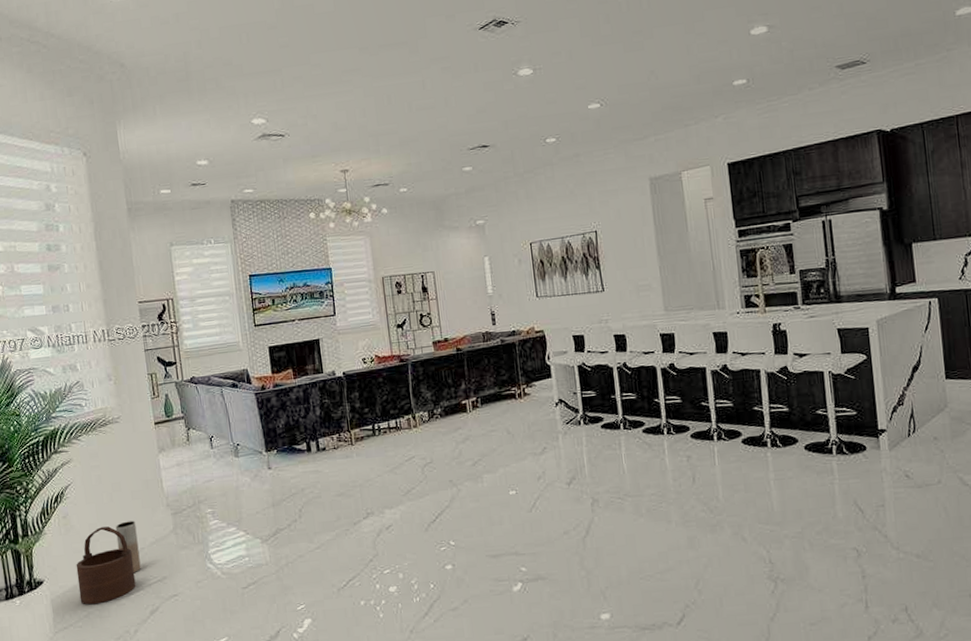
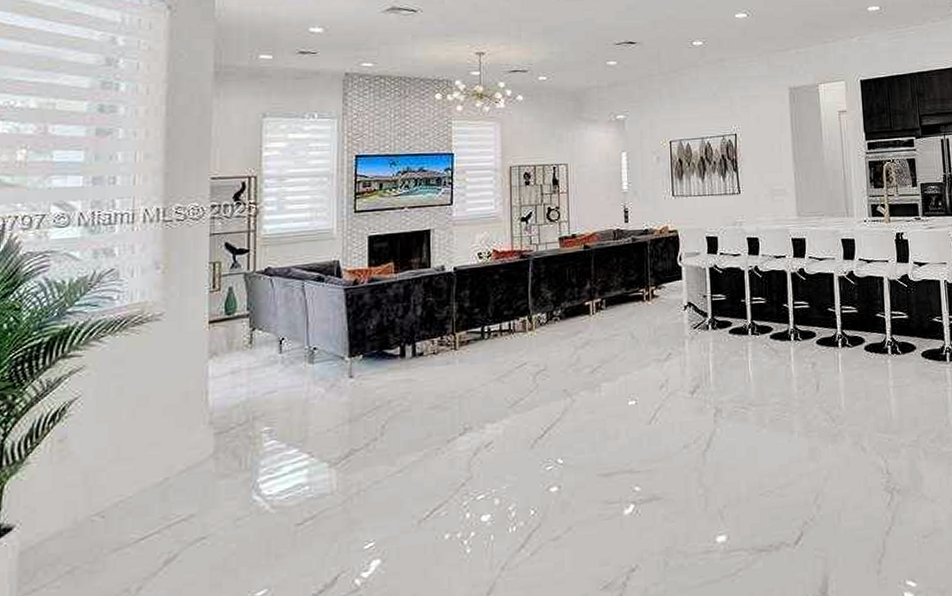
wooden bucket: present [76,526,136,605] -> none [64,451,151,557]
vase: present [115,520,141,572] -> none [131,443,163,510]

